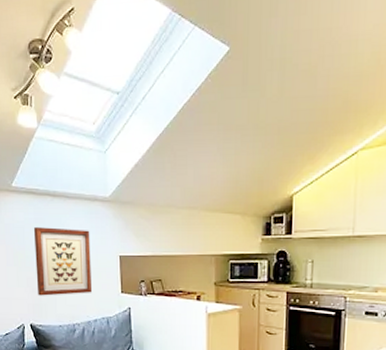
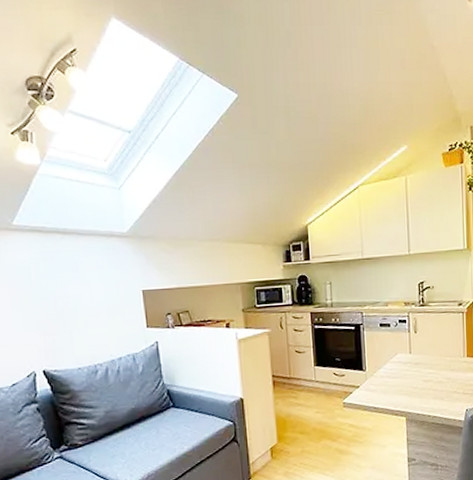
wall art: present [33,227,93,296] -> none [41,266,115,339]

